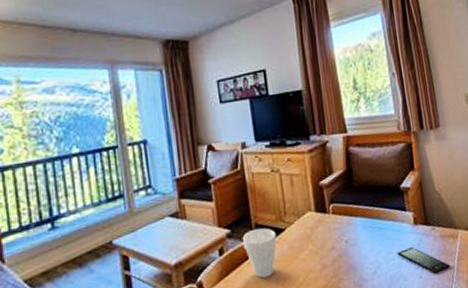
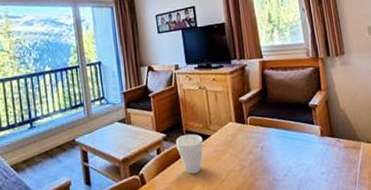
smartphone: present [397,247,451,274] -> none [305,155,354,179]

